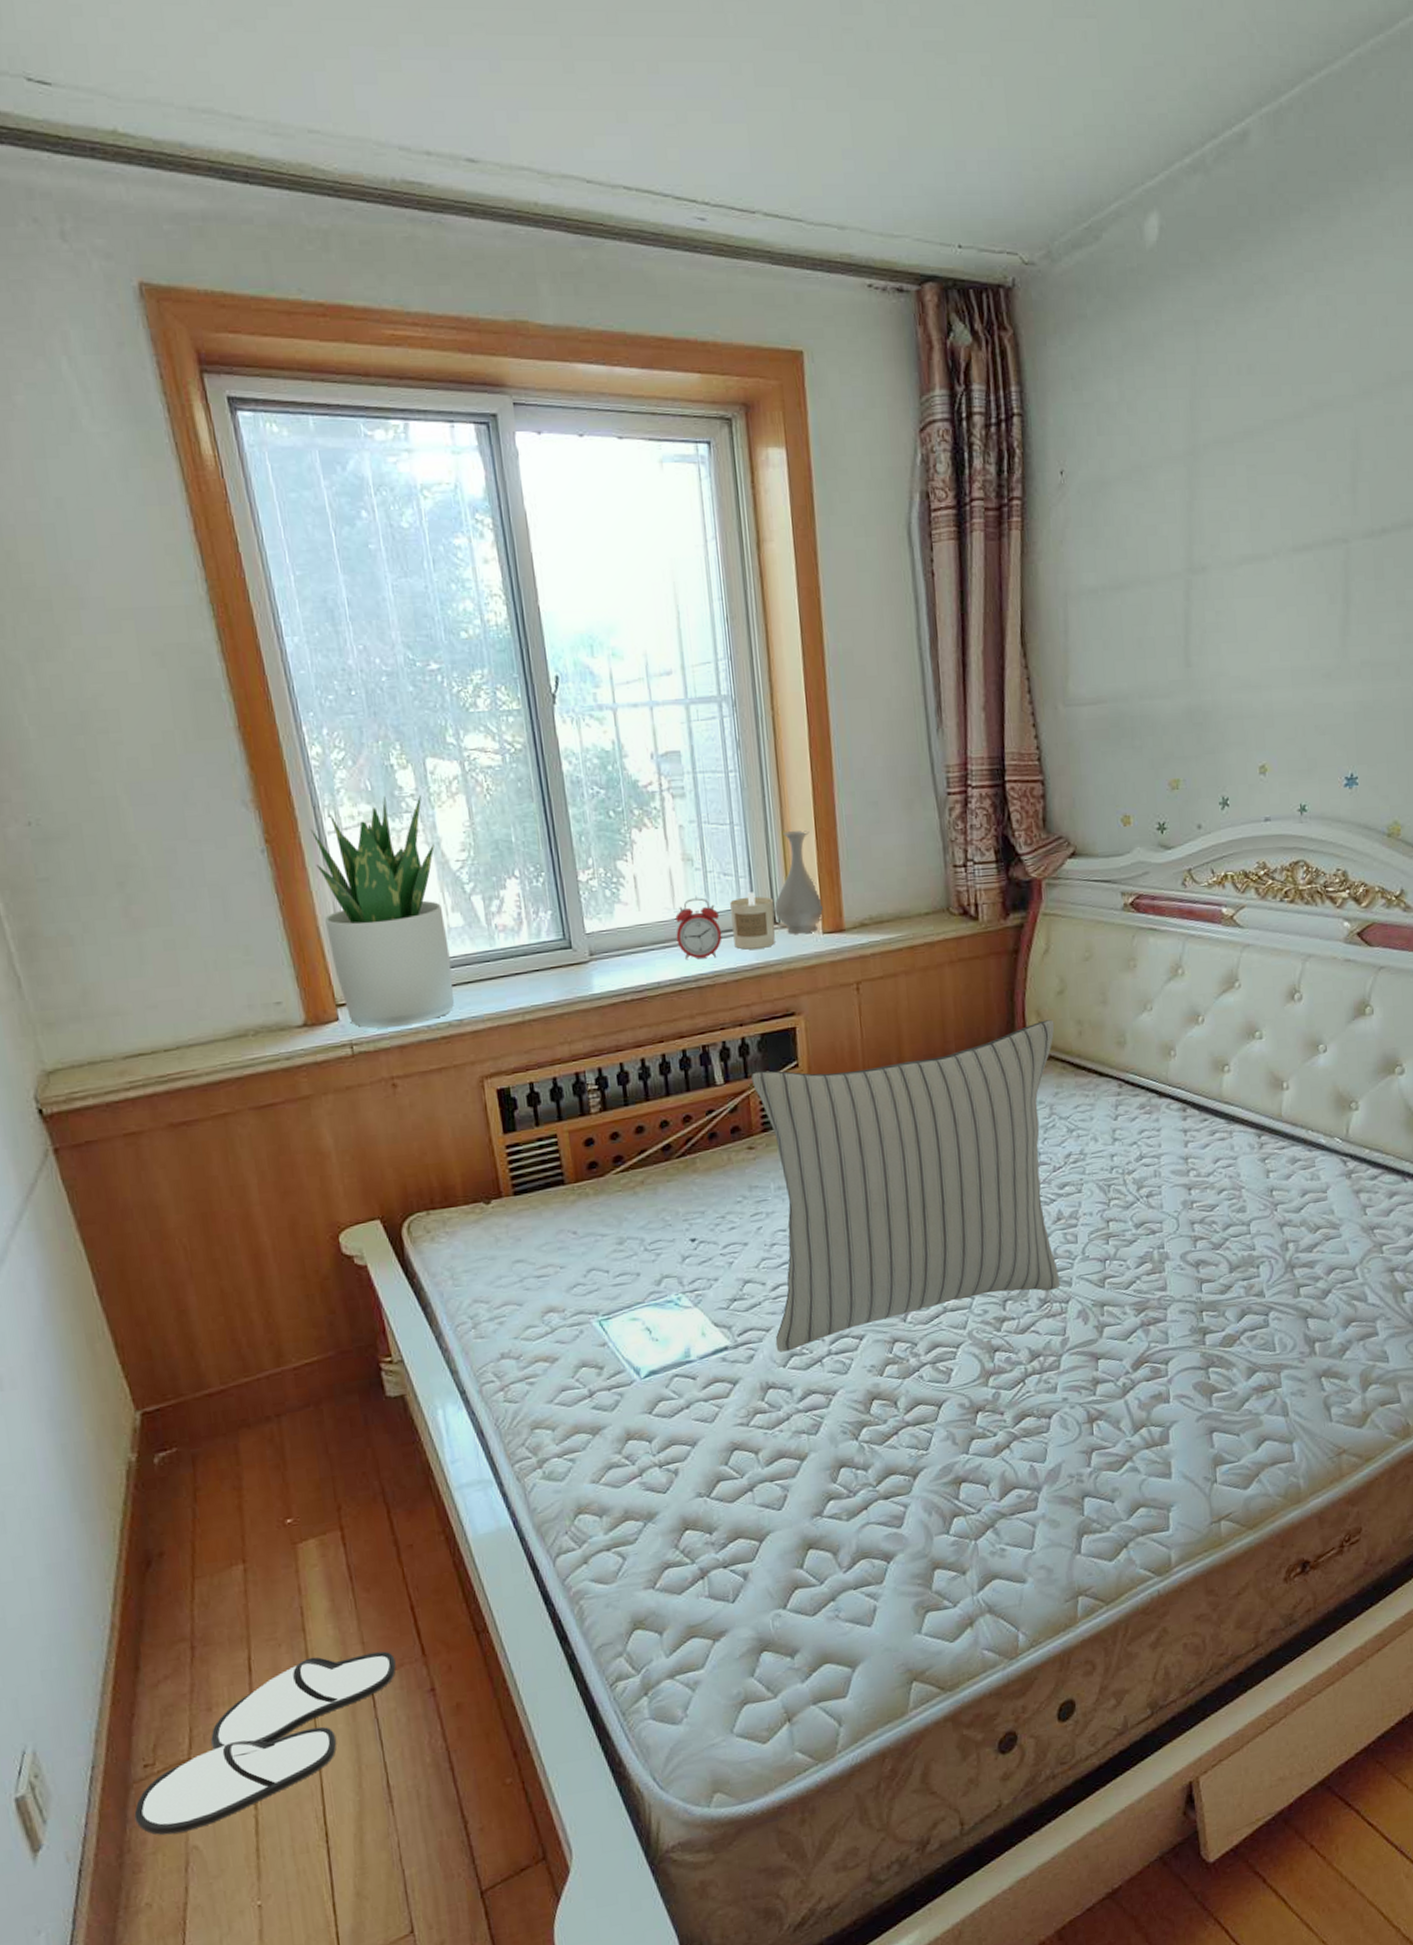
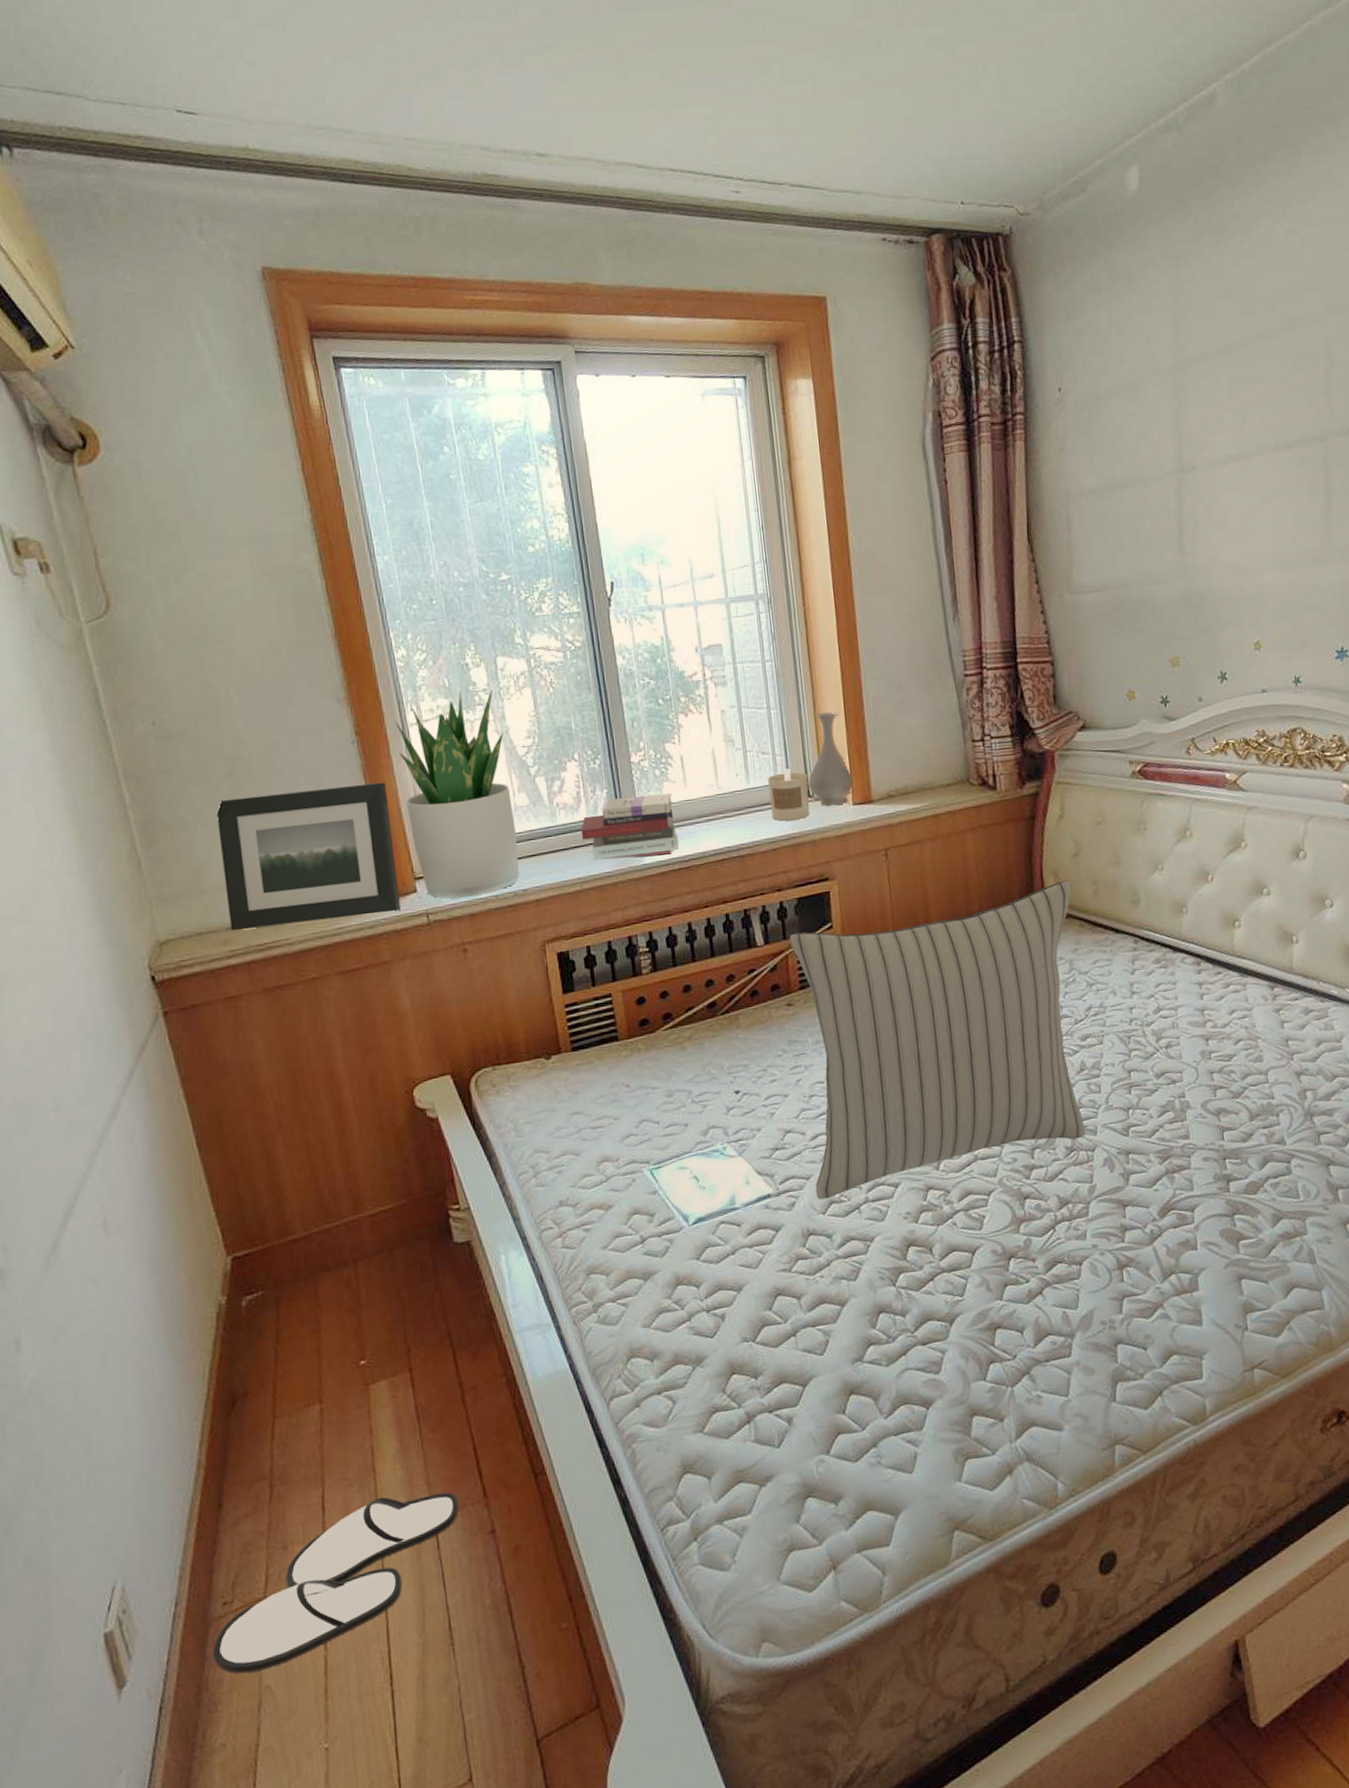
picture frame: none [107,897,321,1061] -> present [217,782,401,931]
books: none [522,916,632,989] -> present [581,793,679,860]
alarm clock: present [675,897,722,959] -> none [718,774,761,831]

